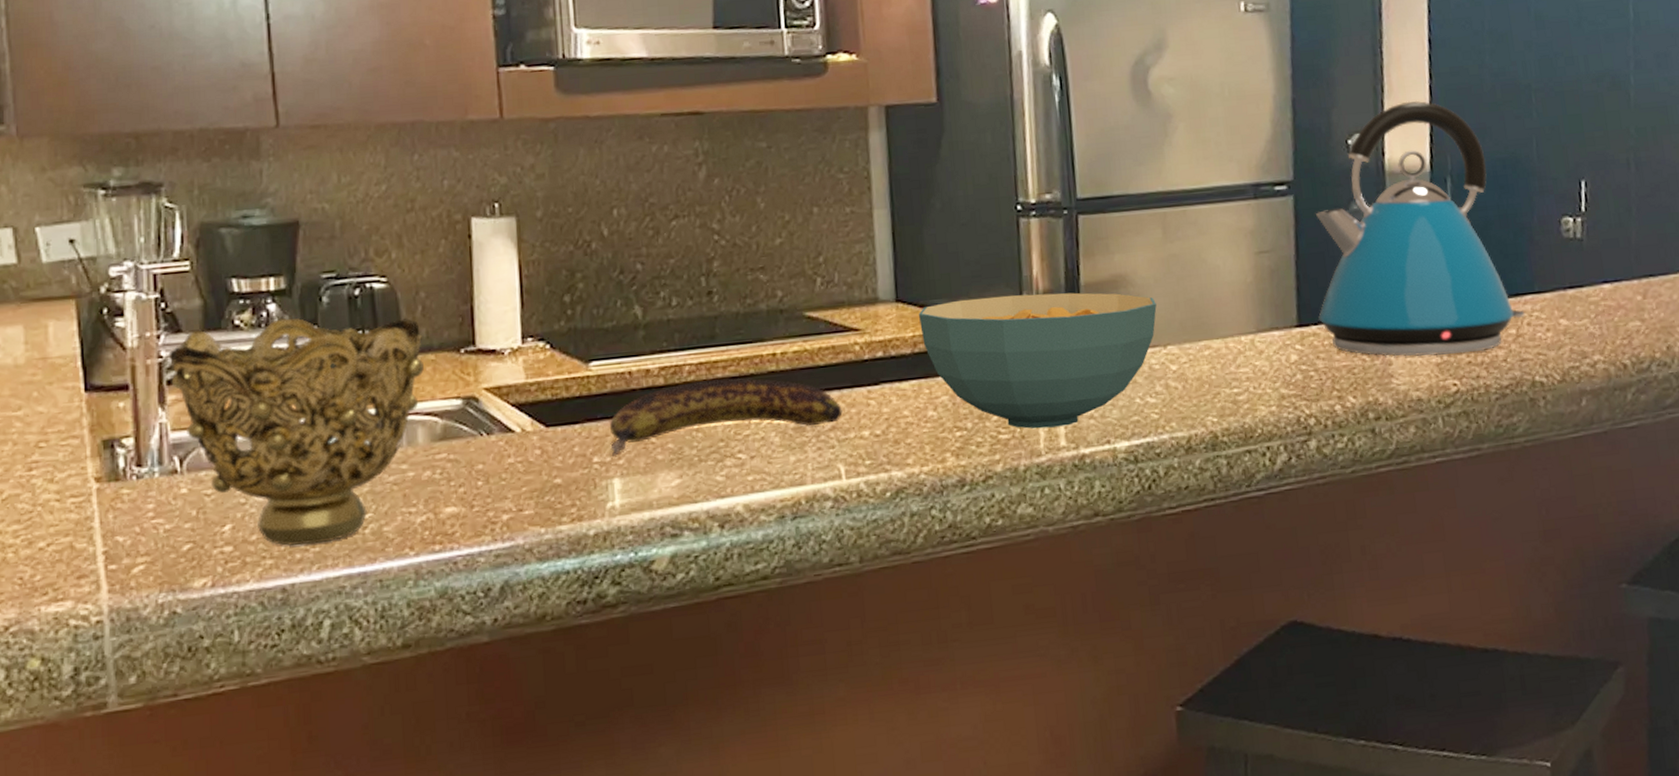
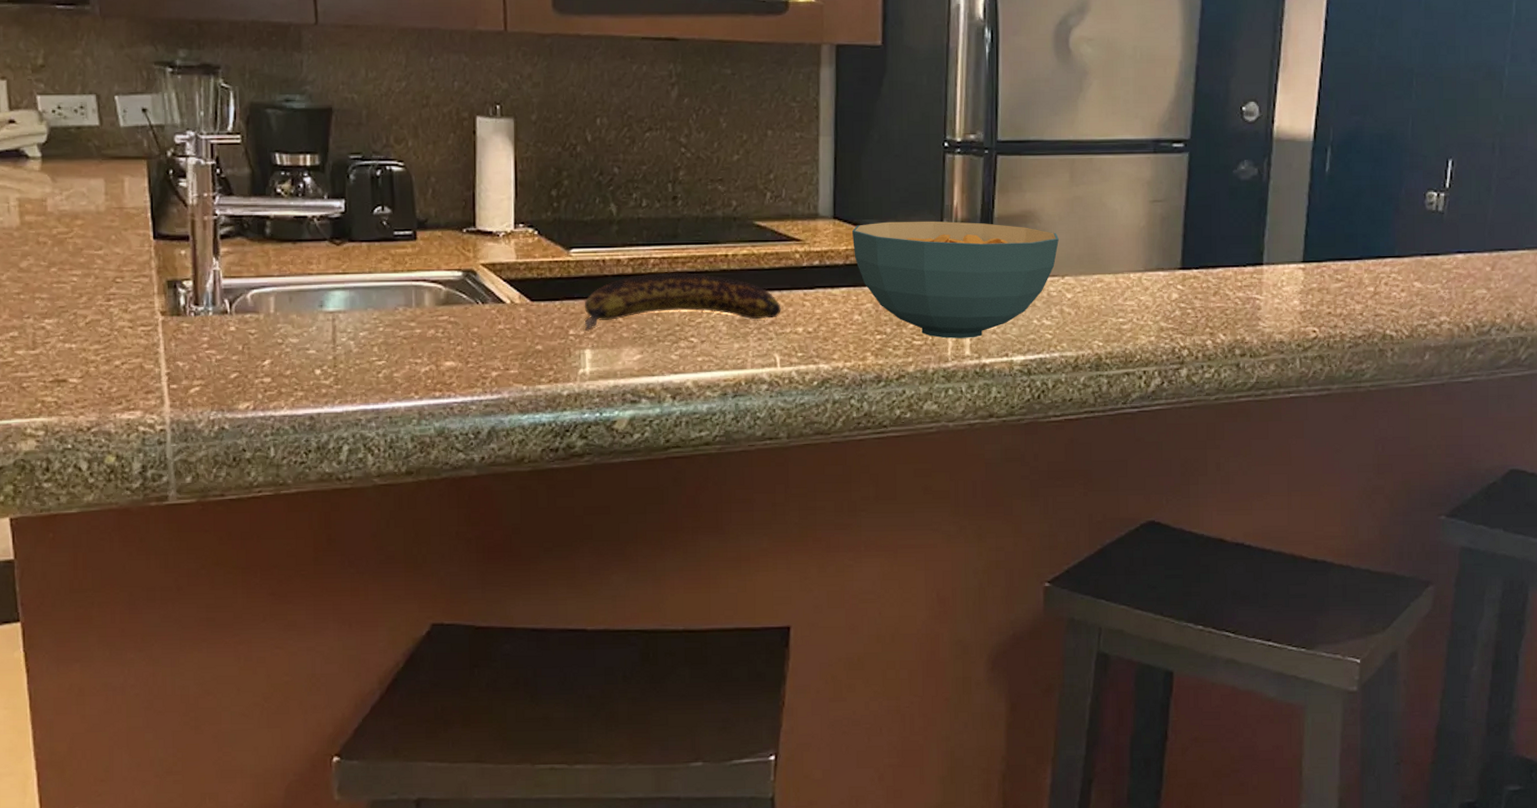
decorative bowl: present [168,317,424,546] -> none [222,189,432,382]
kettle: present [1316,100,1525,357] -> none [1200,75,1384,305]

